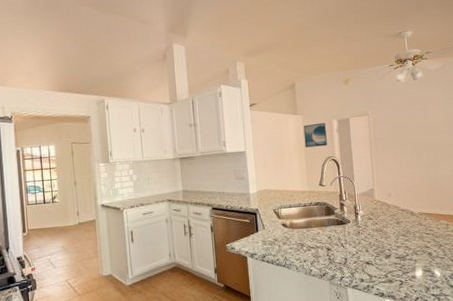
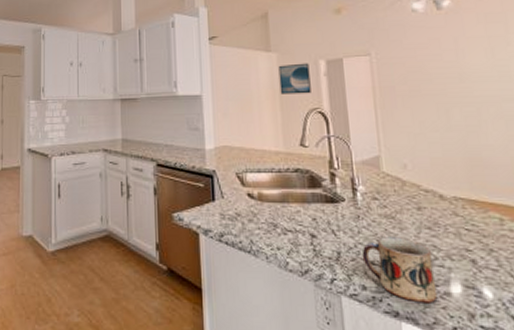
mug: none [361,243,408,285] -> present [361,235,438,304]

